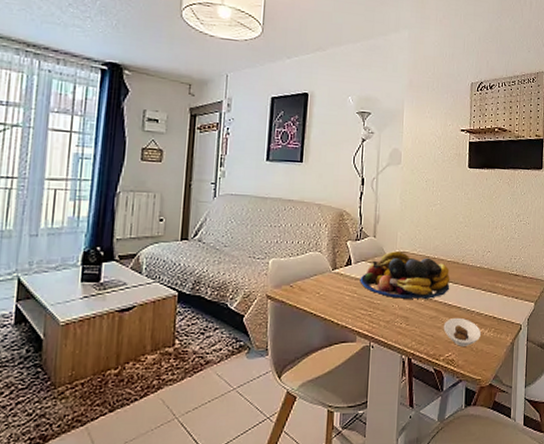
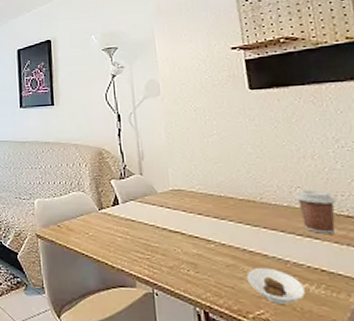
fruit bowl: present [360,251,450,299] -> none [131,189,248,244]
coffee cup: none [486,254,510,289] -> present [295,190,336,234]

